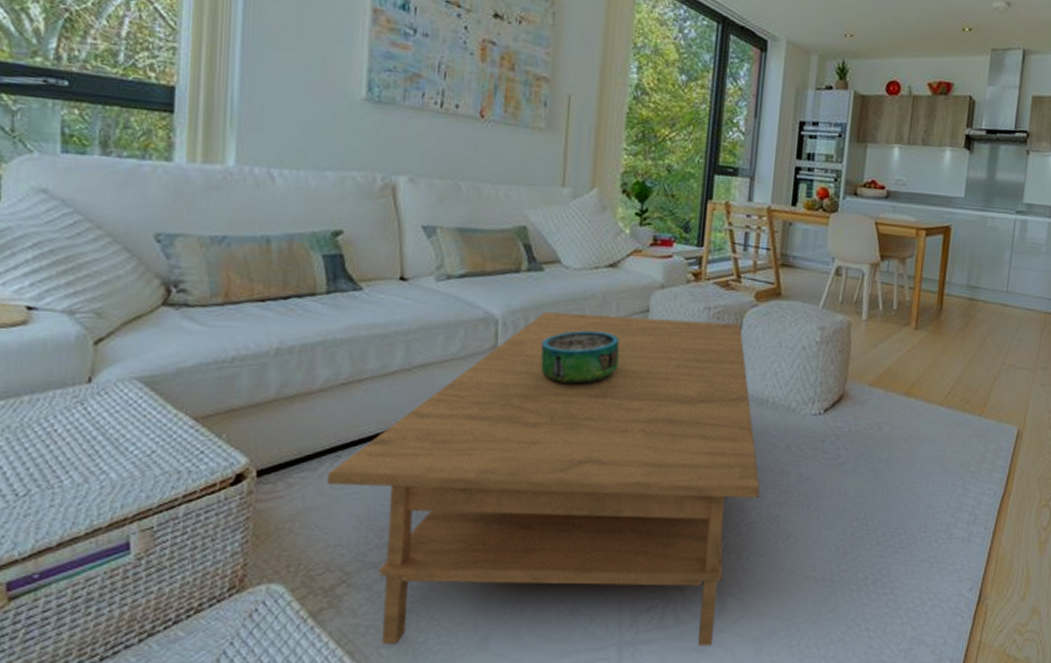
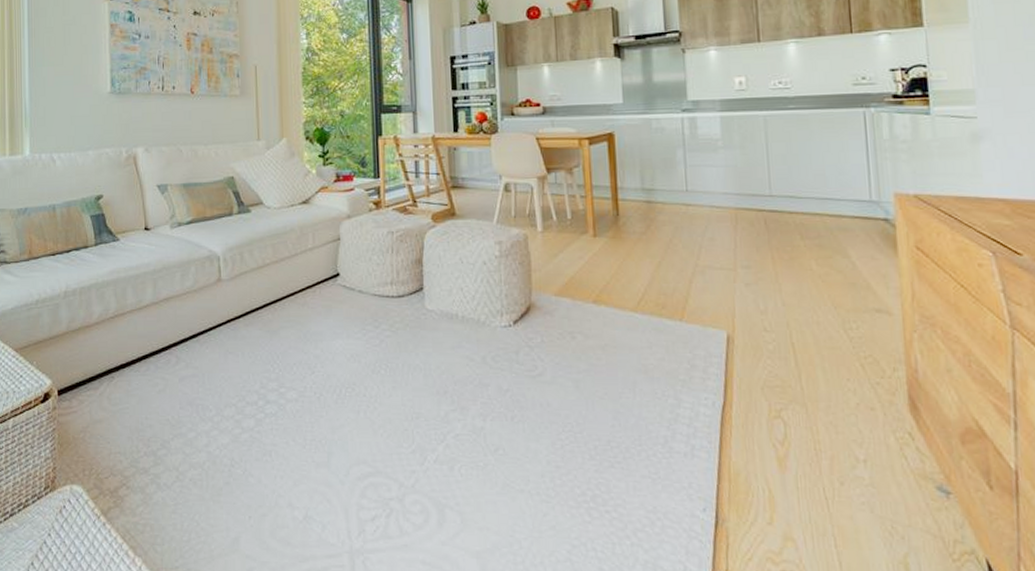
coffee table: present [328,312,760,646] -> none [106,245,462,559]
decorative bowl: present [540,330,620,386] -> none [255,260,320,310]

